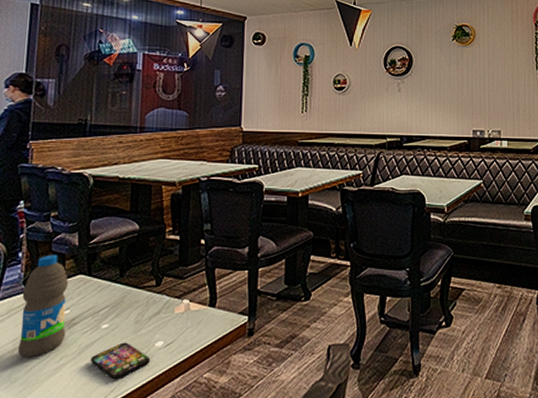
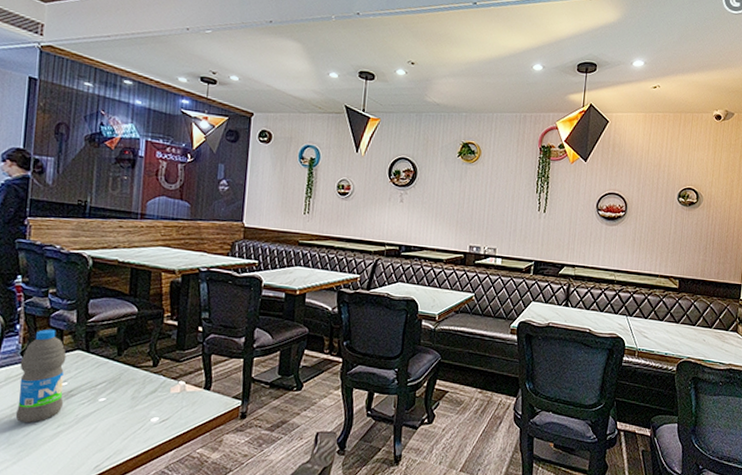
smartphone: present [90,342,150,380] -> none [87,415,145,449]

